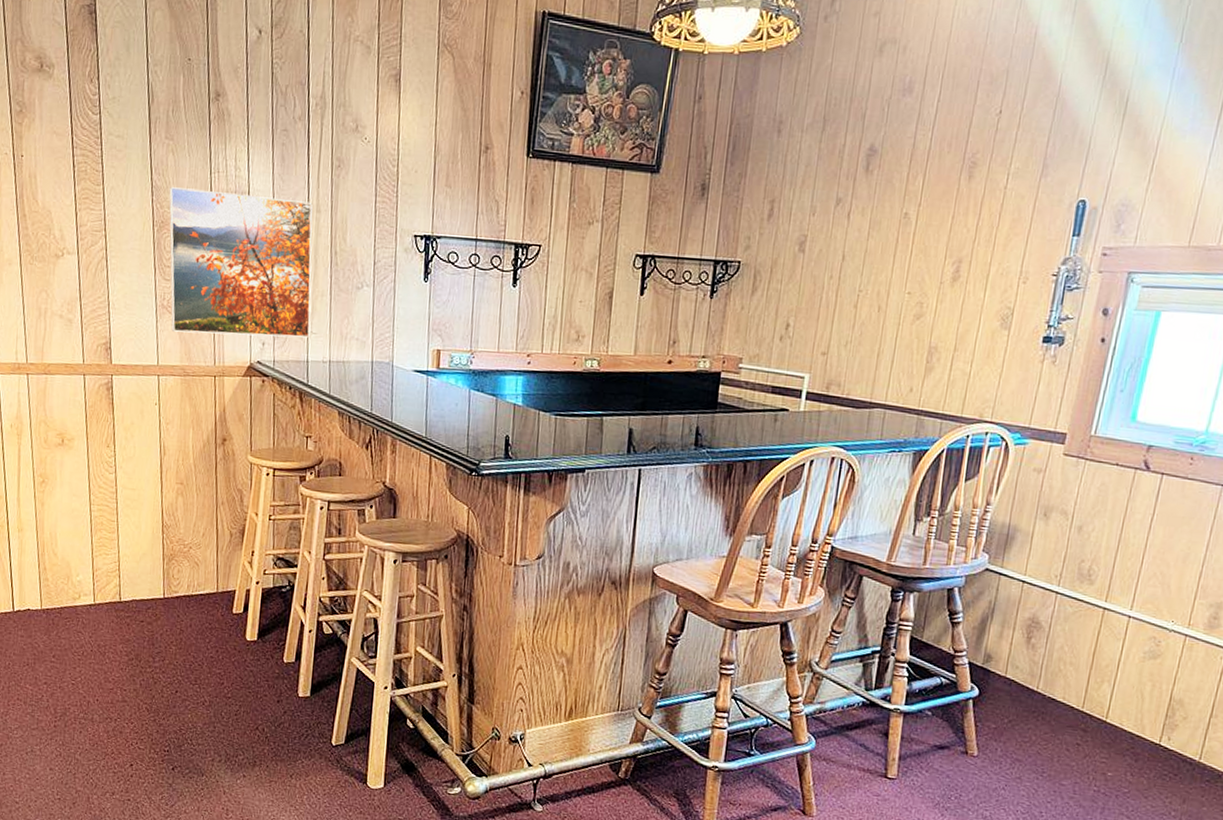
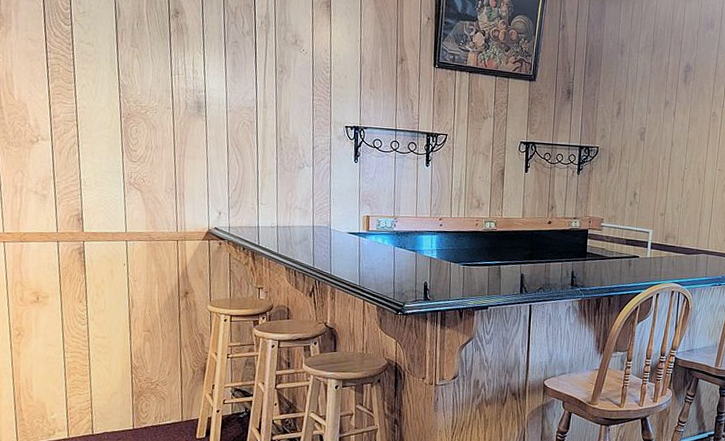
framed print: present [169,187,313,338] -> none [134,86,261,208]

